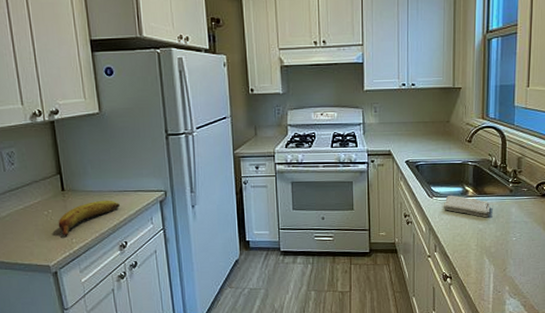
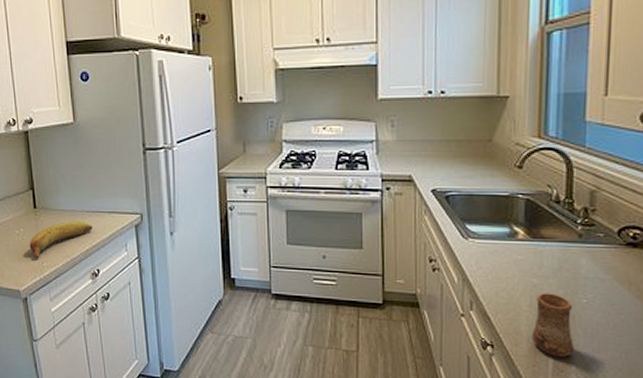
washcloth: present [443,195,491,218] -> none [482,236,550,270]
cup: none [478,235,508,282] -> present [532,293,575,358]

